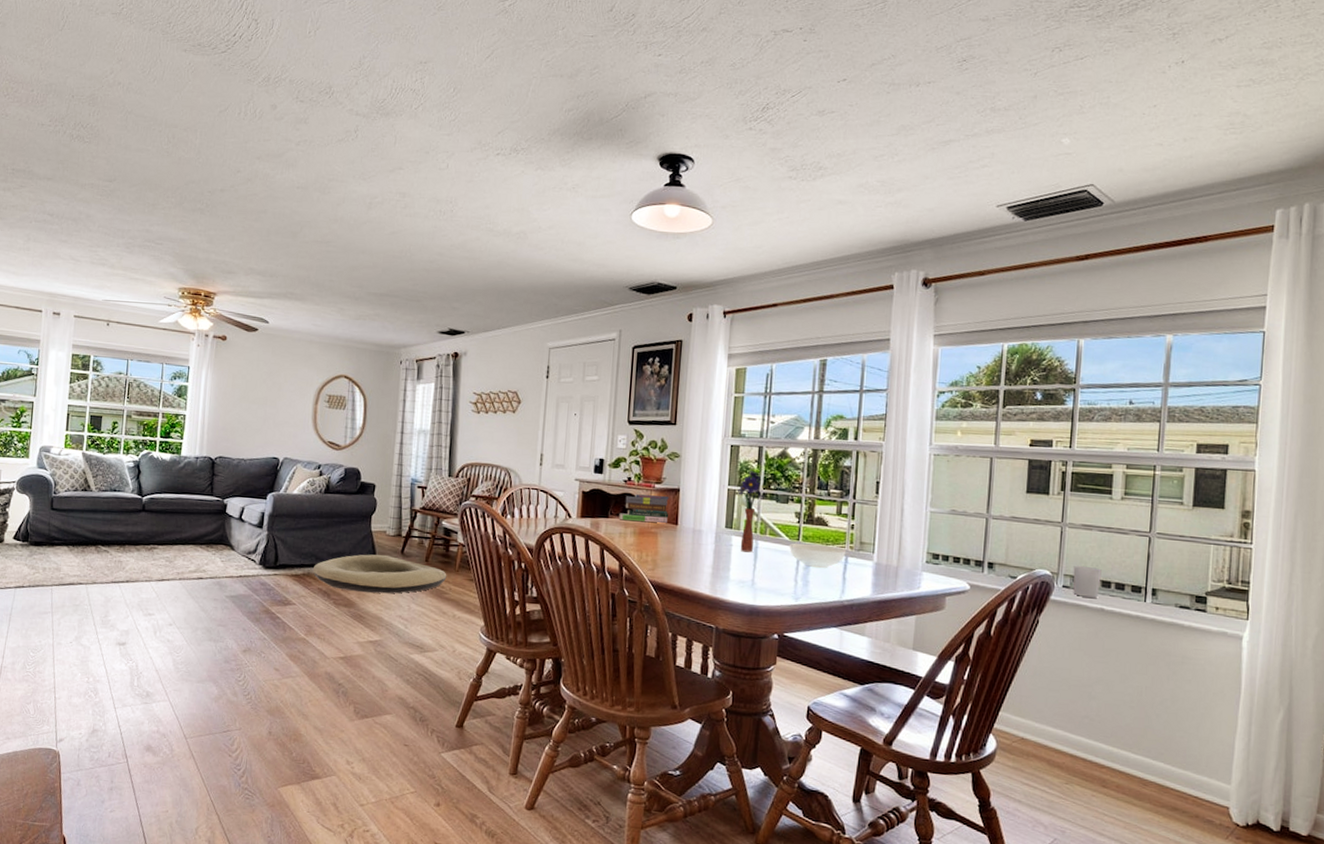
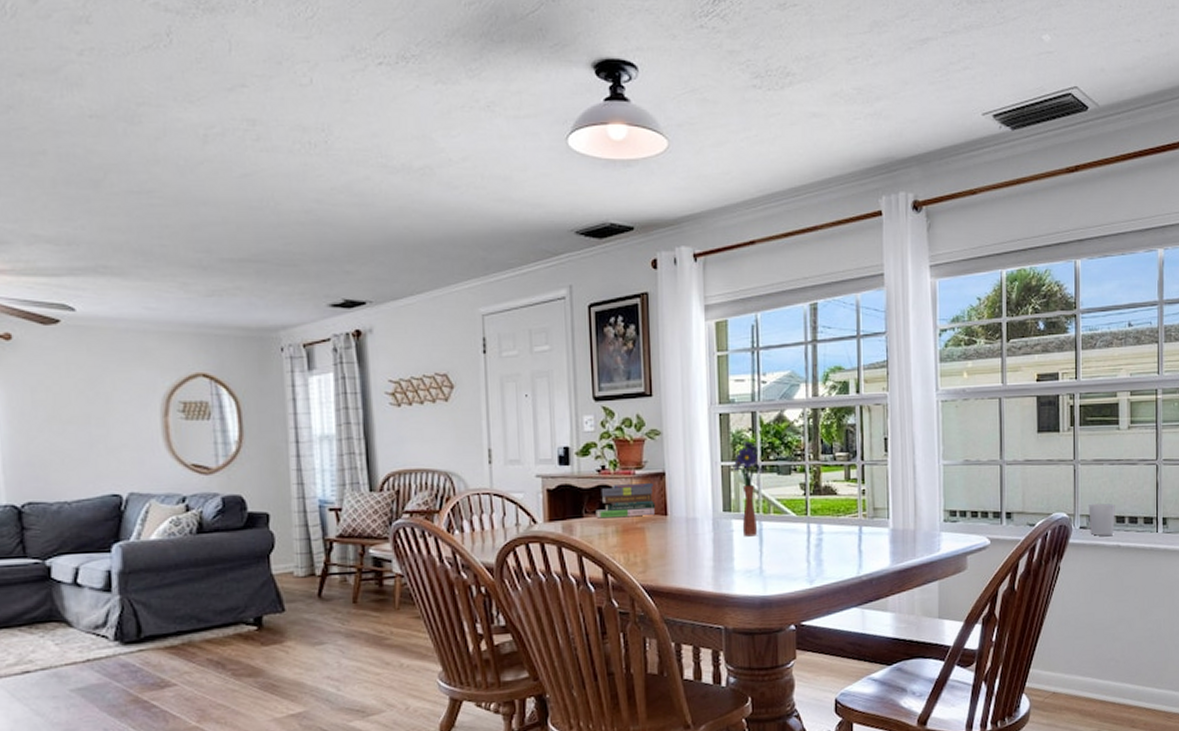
dog bed: present [313,554,447,594] -> none [196,603,385,656]
bowl: present [789,543,847,569] -> none [796,517,860,544]

